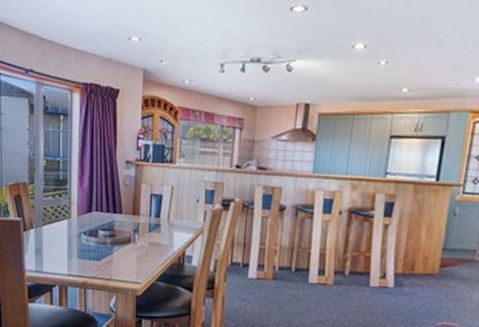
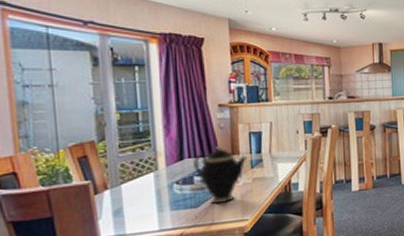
teapot: none [99,203,148,261] -> present [193,145,249,204]

